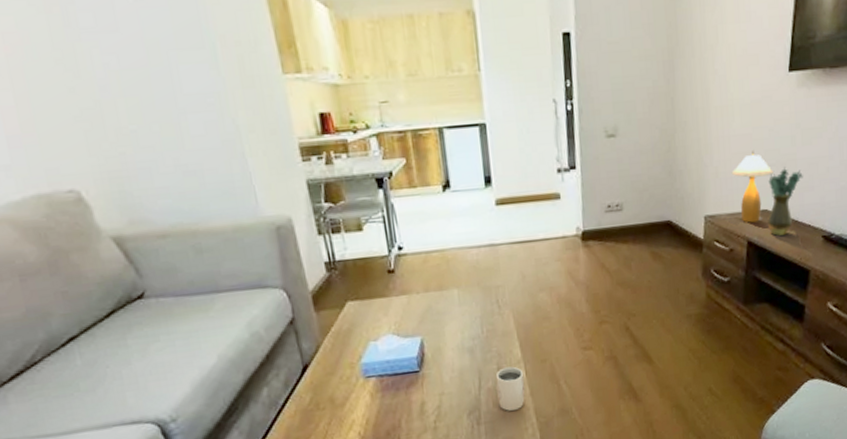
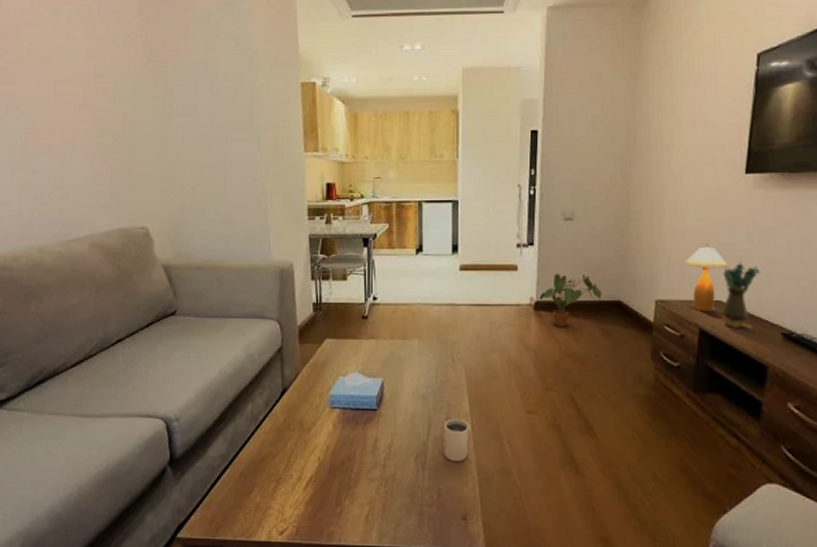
house plant: none [586,196,651,256] -> present [539,274,602,327]

